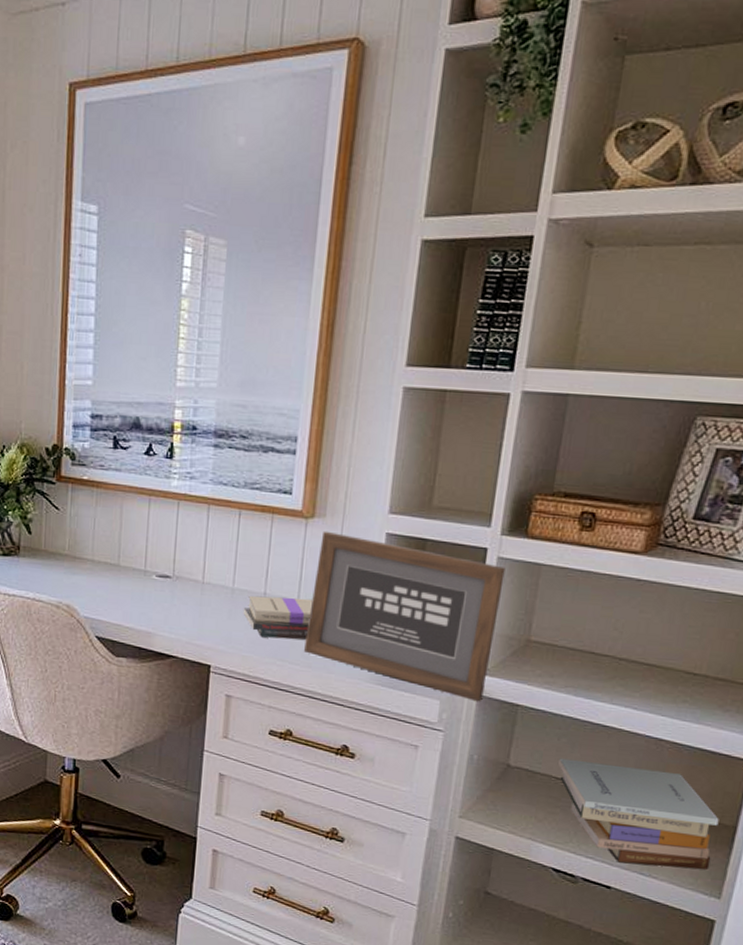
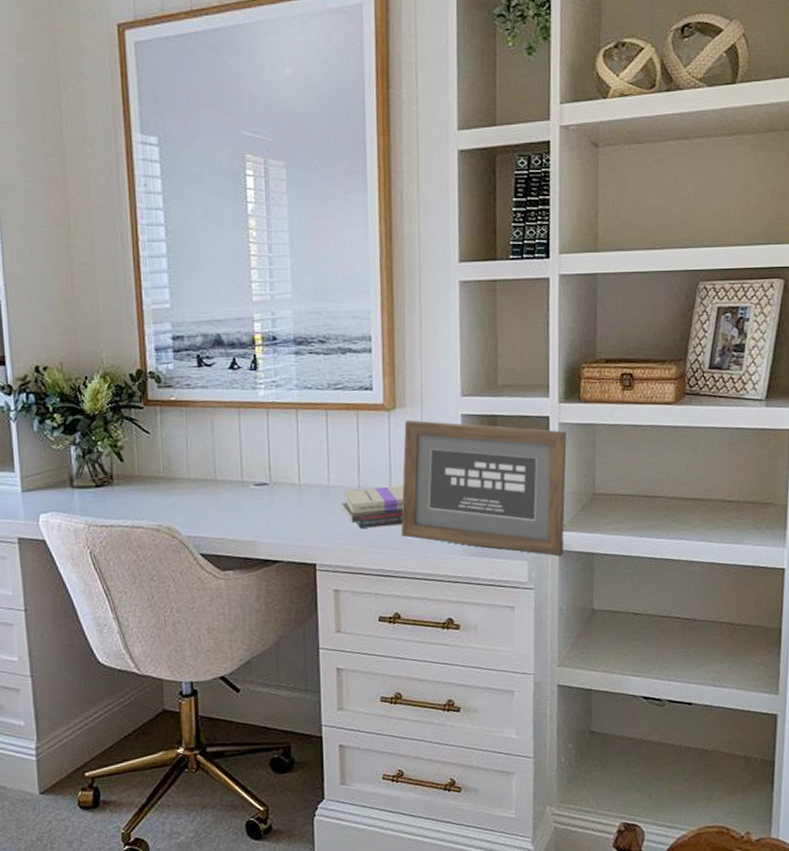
books: present [557,758,719,869] -> none [633,590,767,680]

